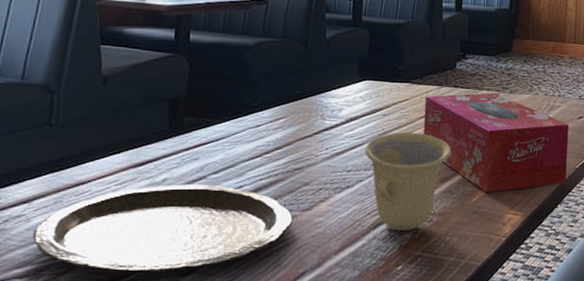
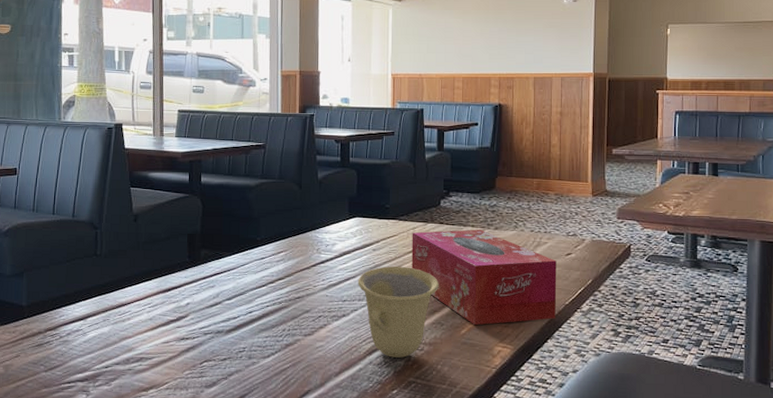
plate: present [32,184,293,274] -> none [89,308,297,384]

